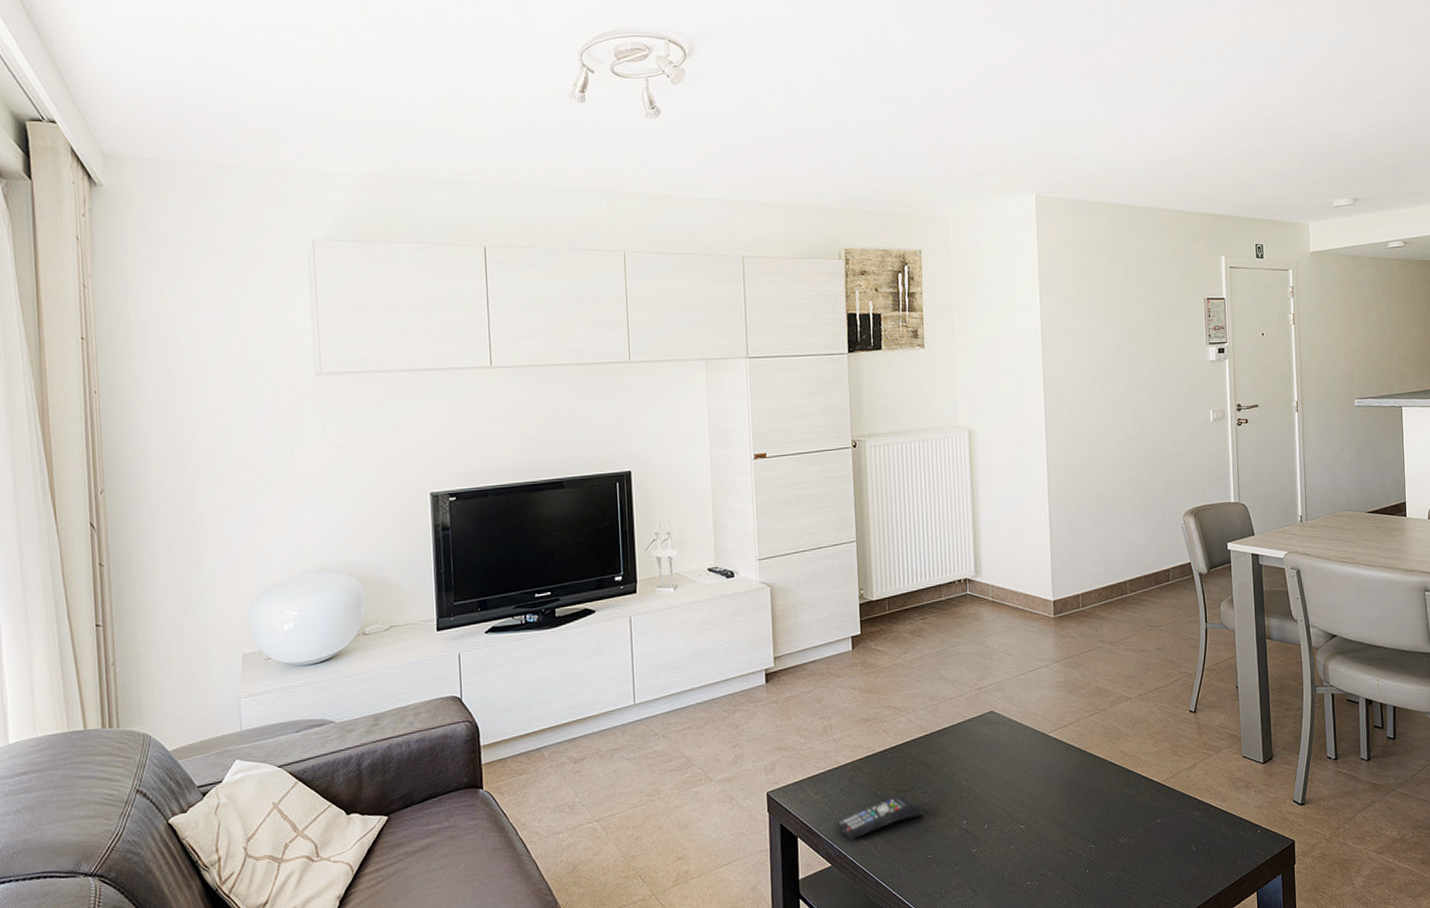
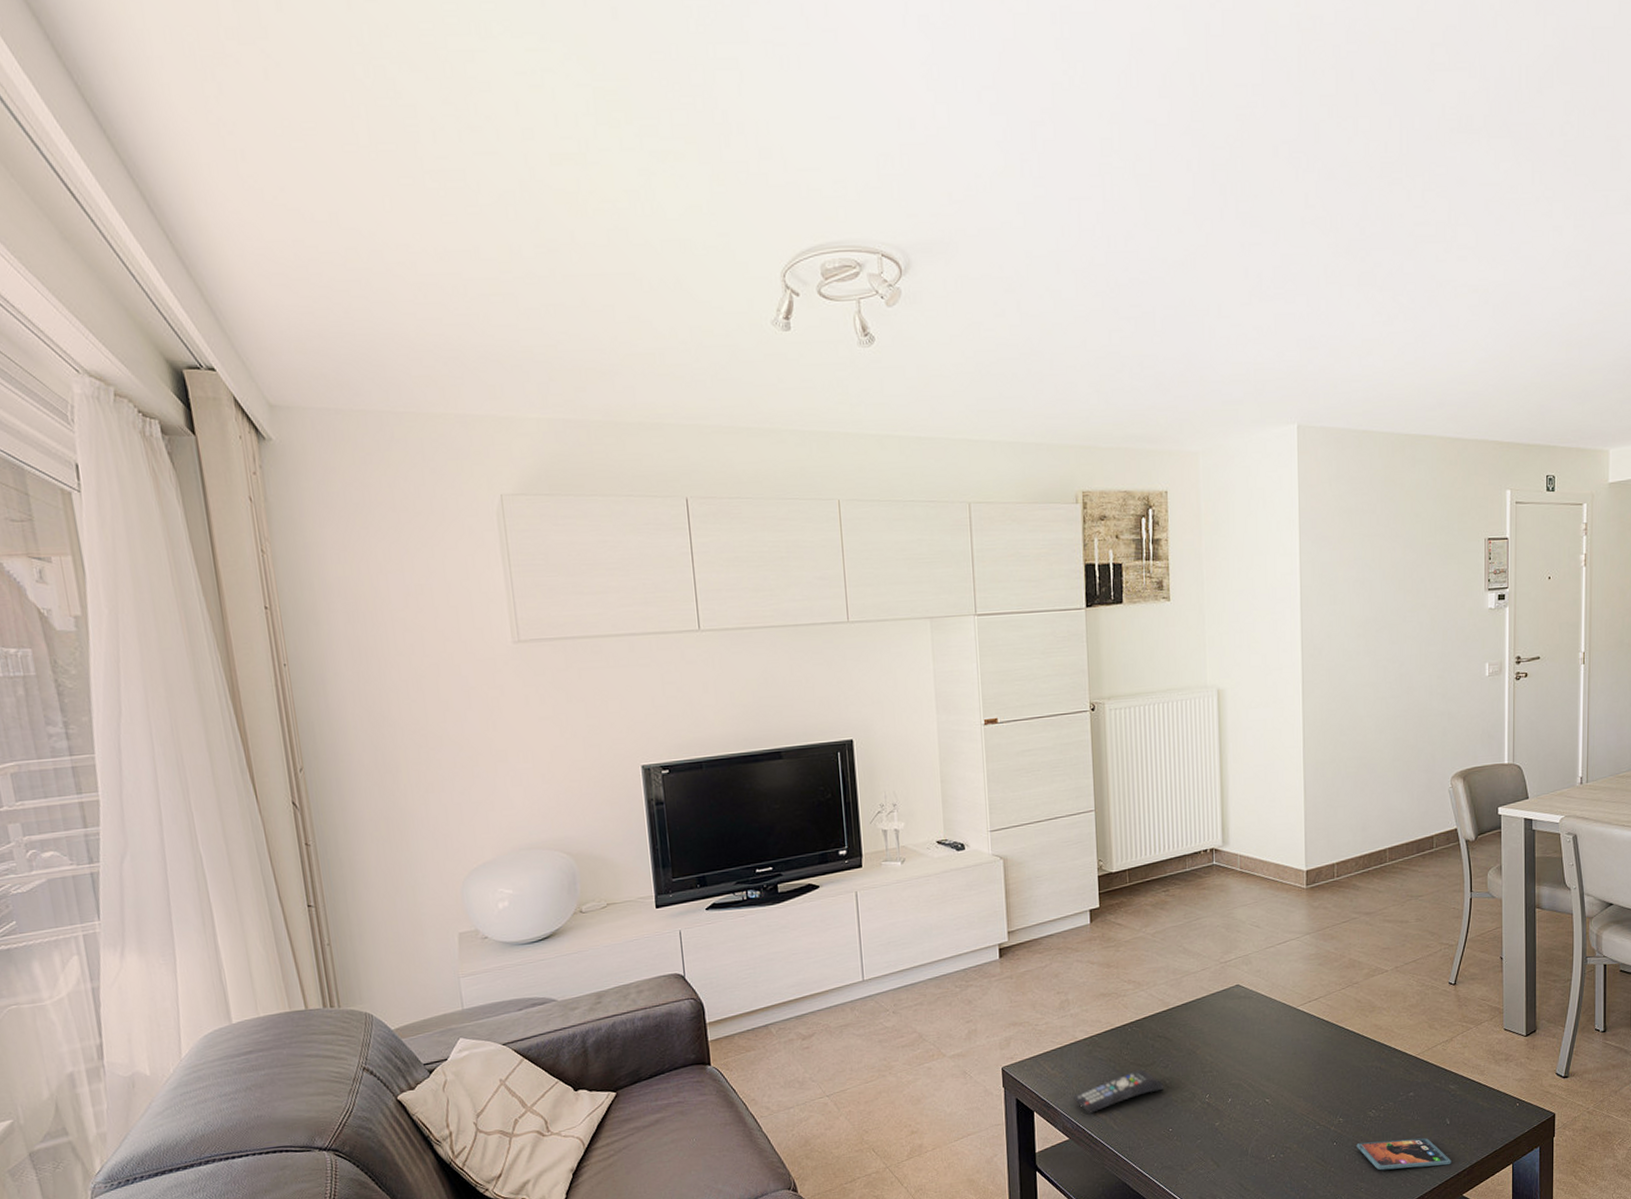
smartphone: none [1108,865,1199,898] -> present [1356,1138,1452,1171]

